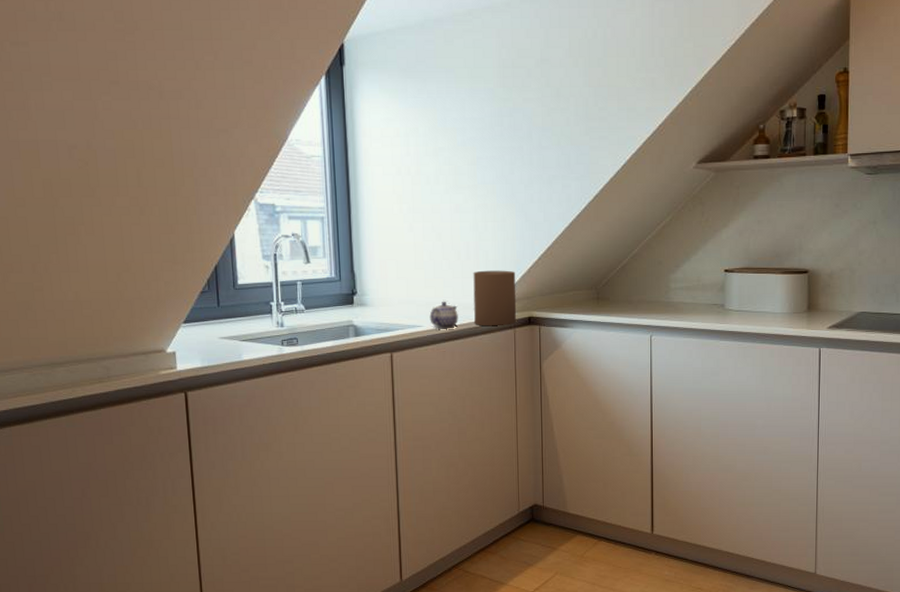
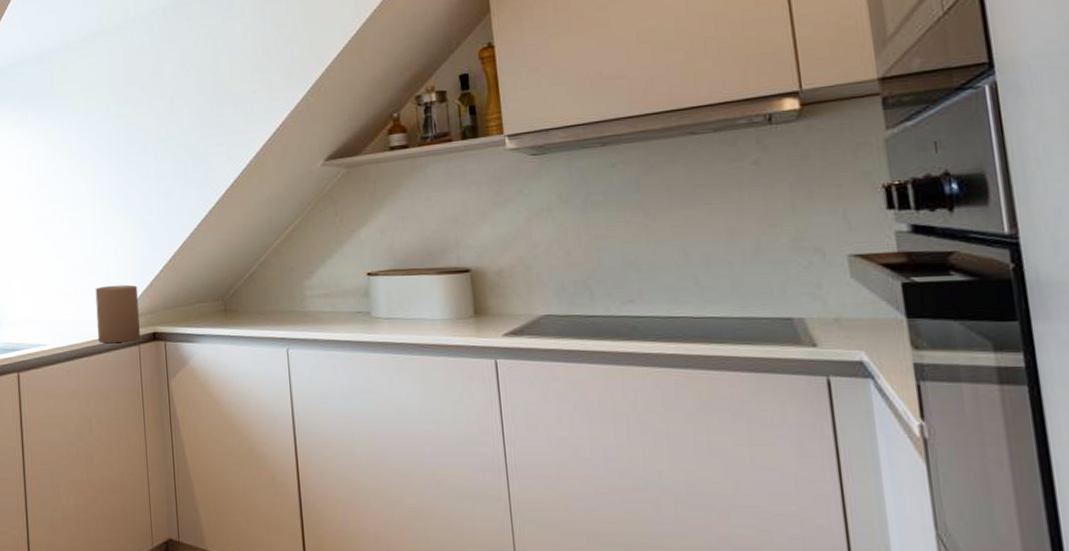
teapot: present [429,302,458,329] -> none [54,319,82,348]

